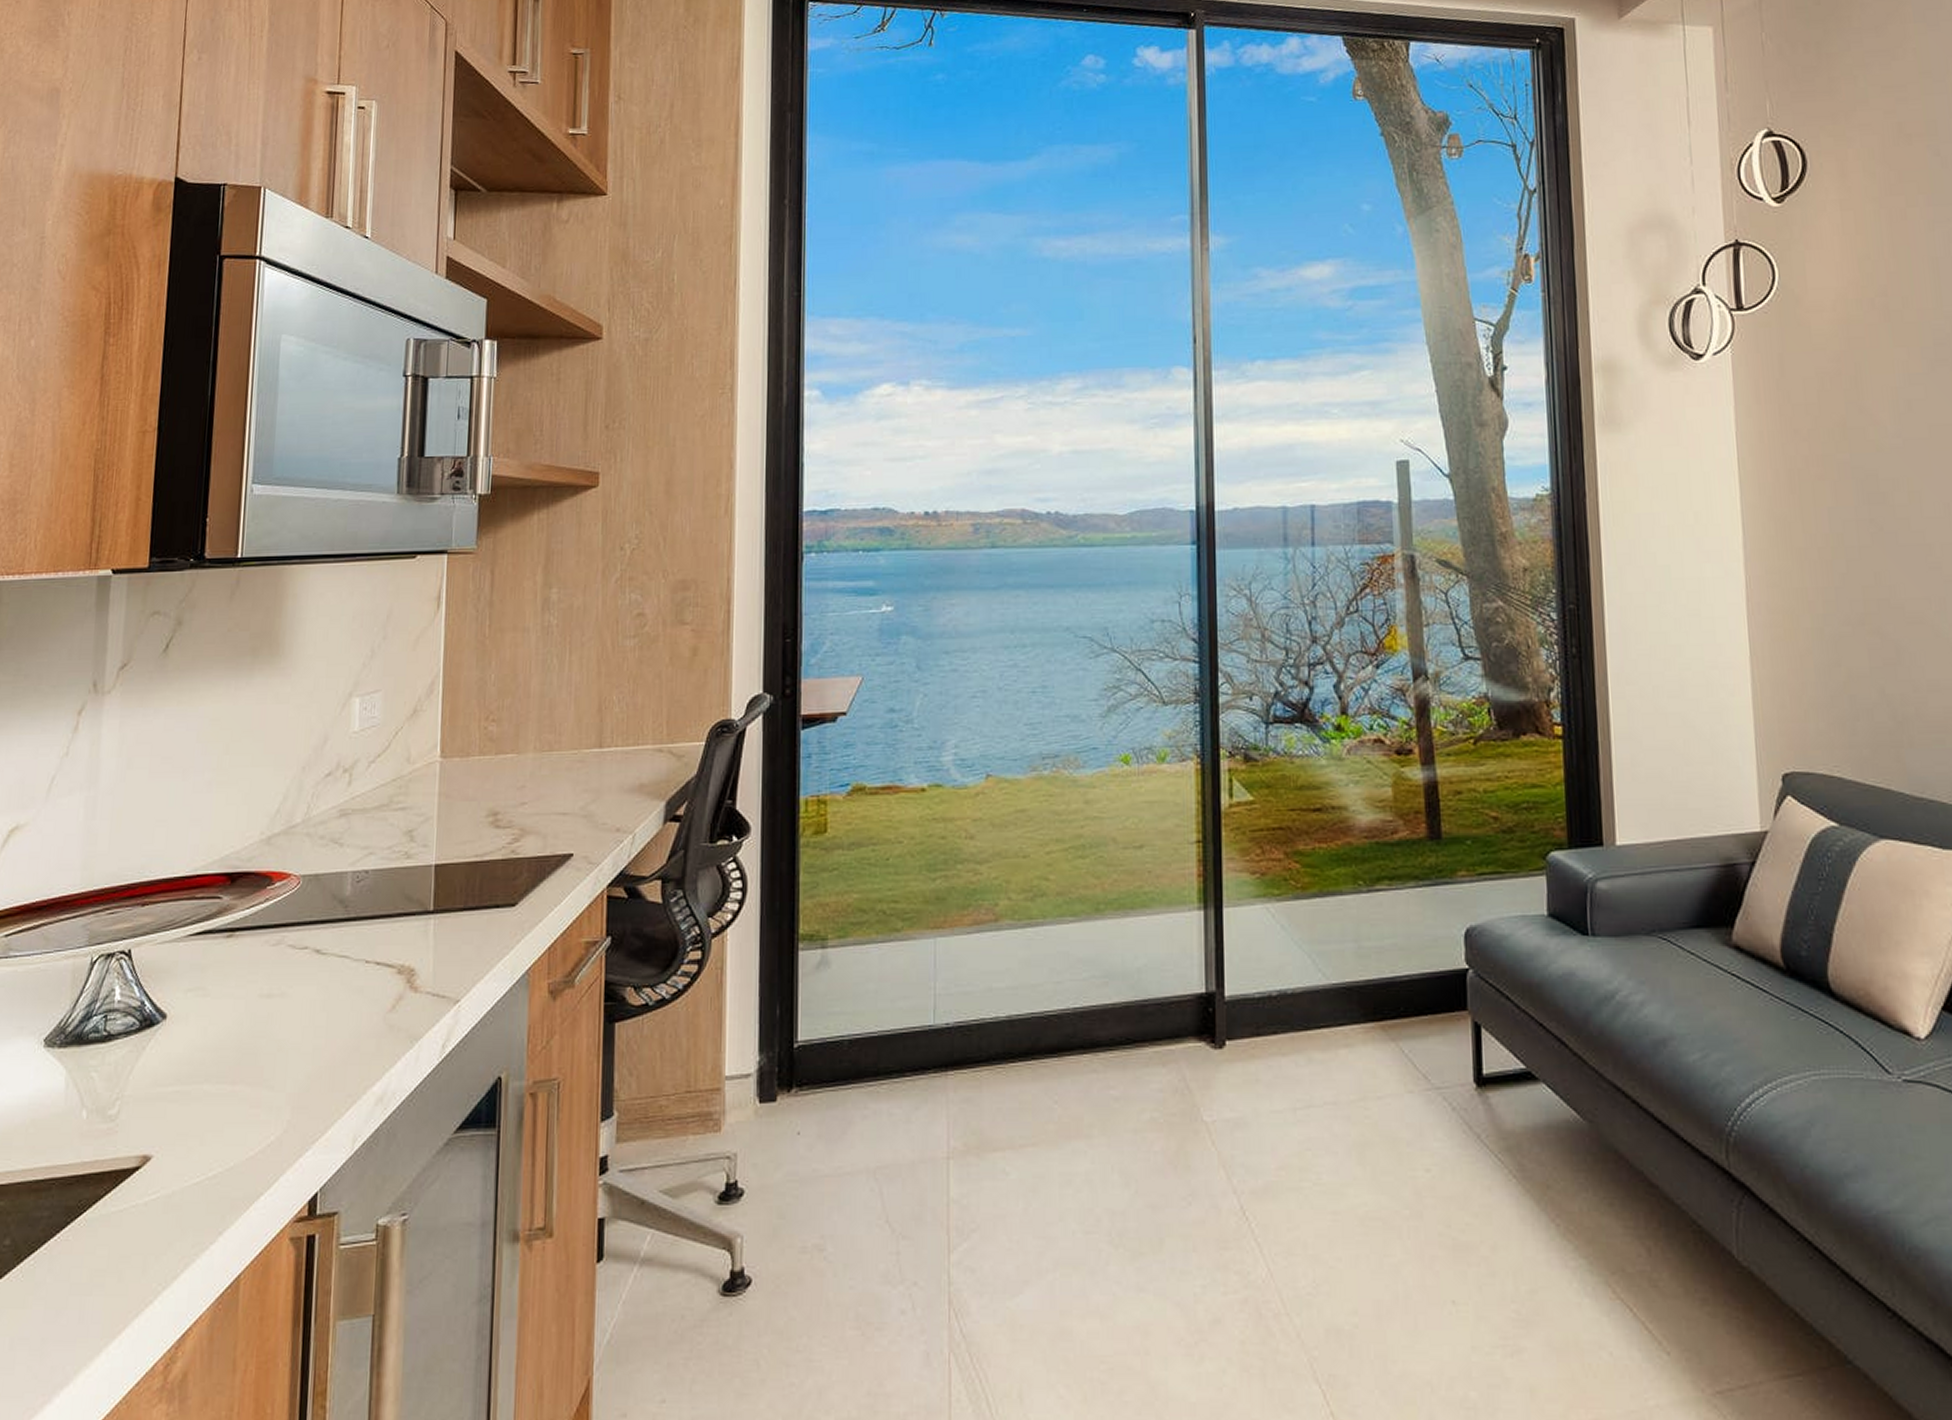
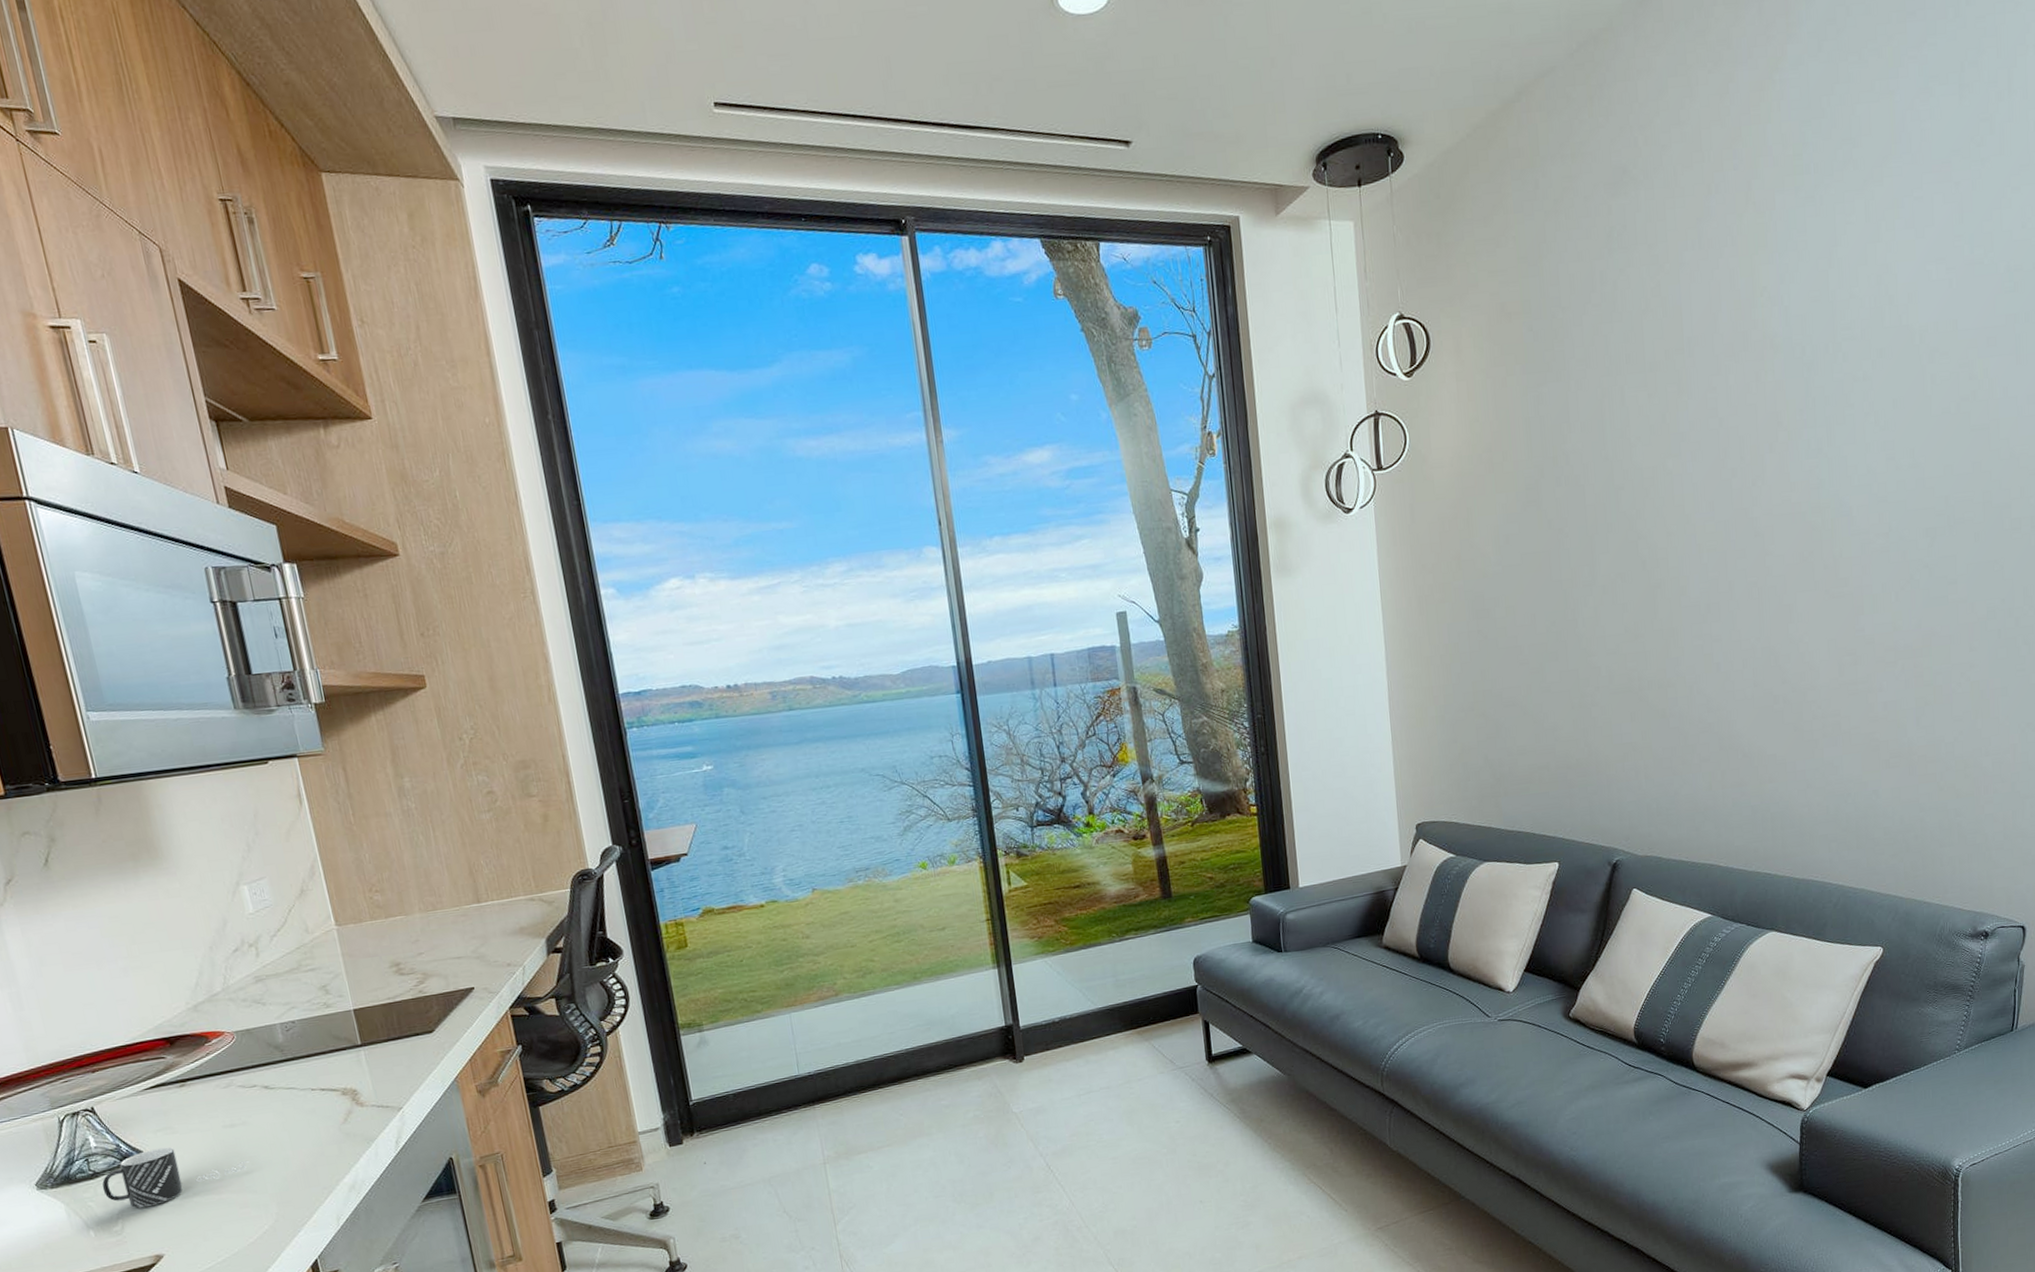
mug: none [111,1013,276,1089] -> present [102,1147,249,1208]

